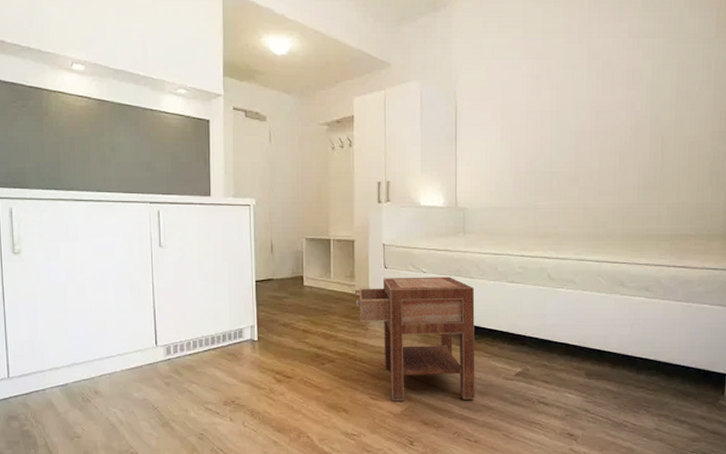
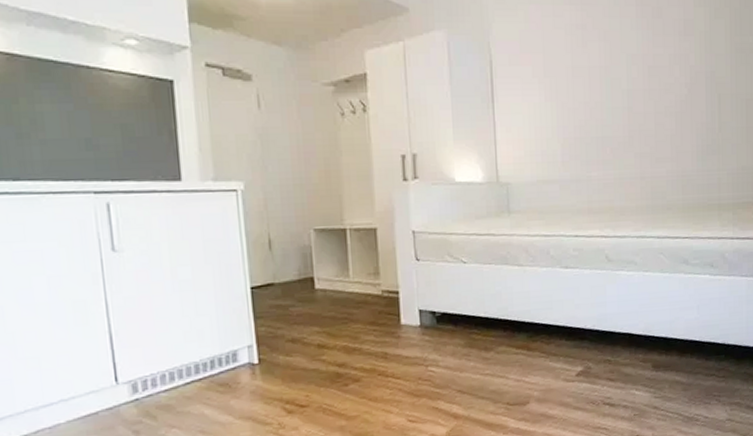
nightstand: present [356,277,475,401] -> none [384,266,532,422]

